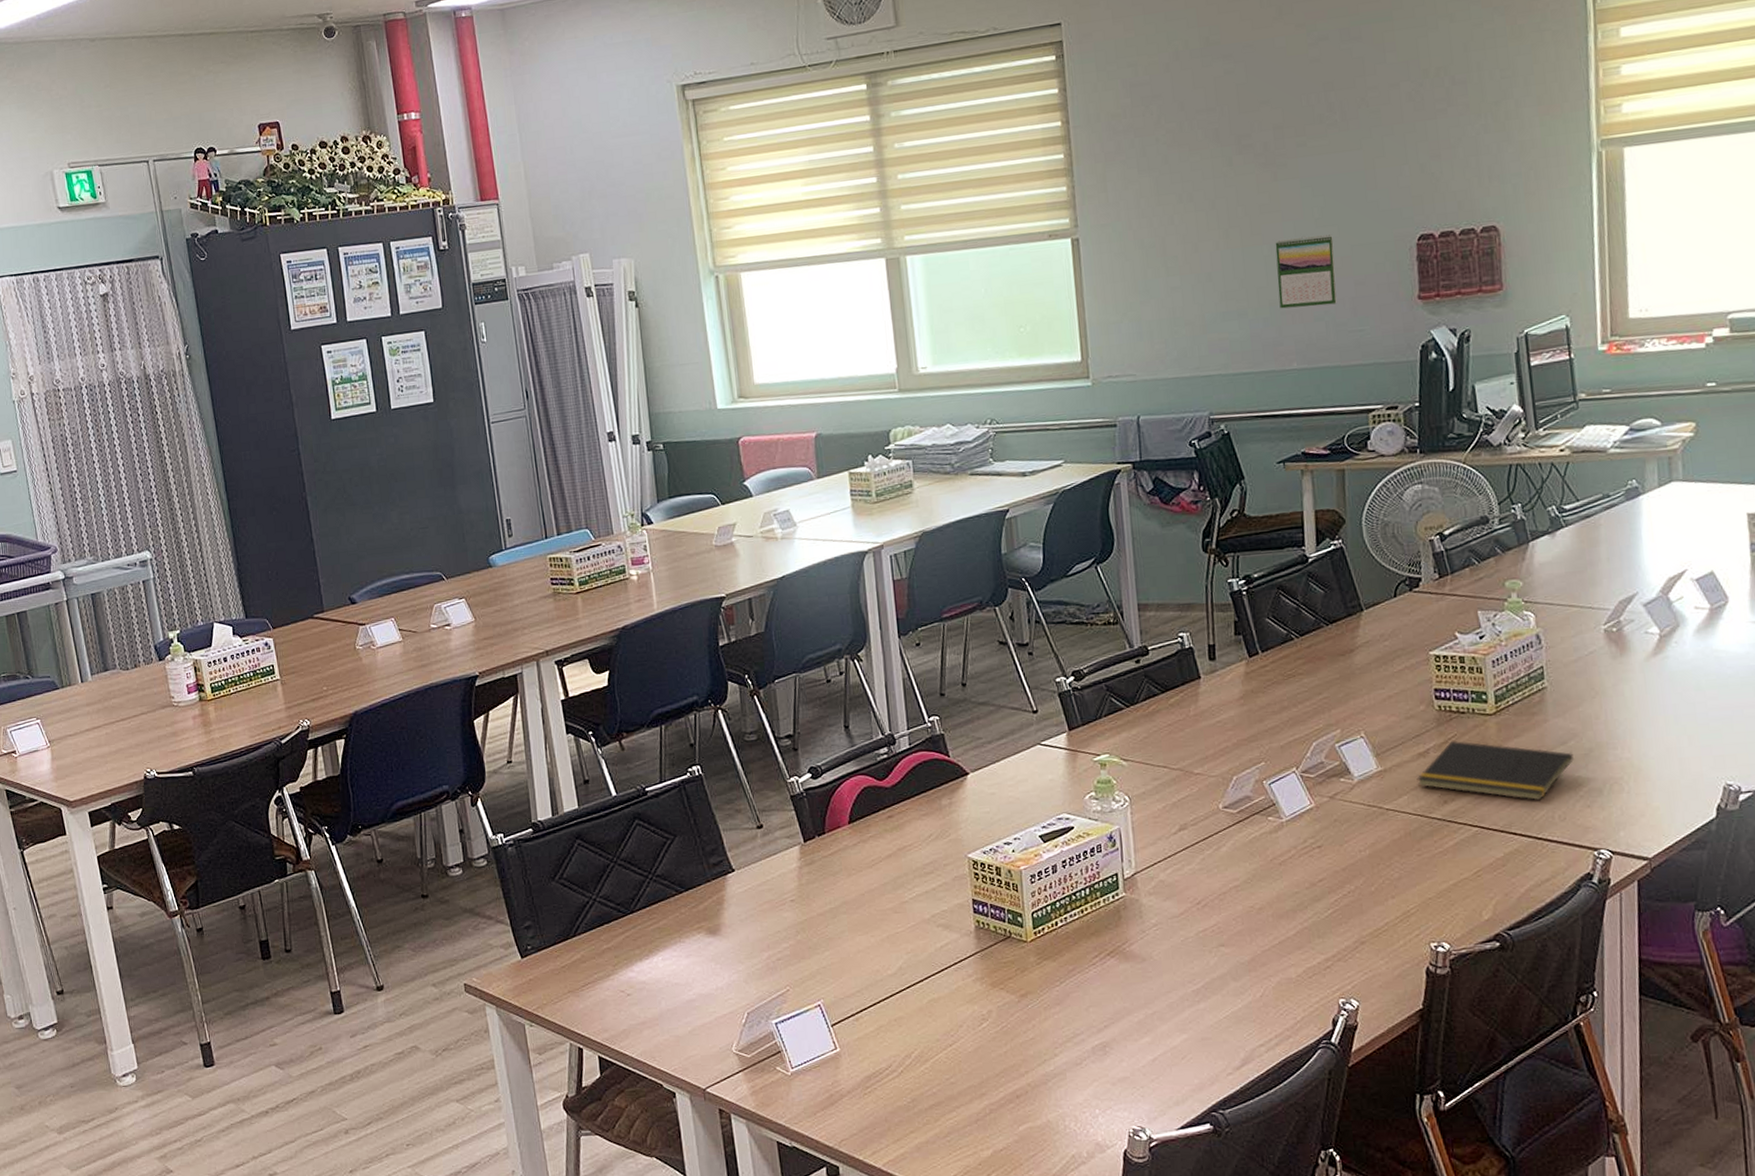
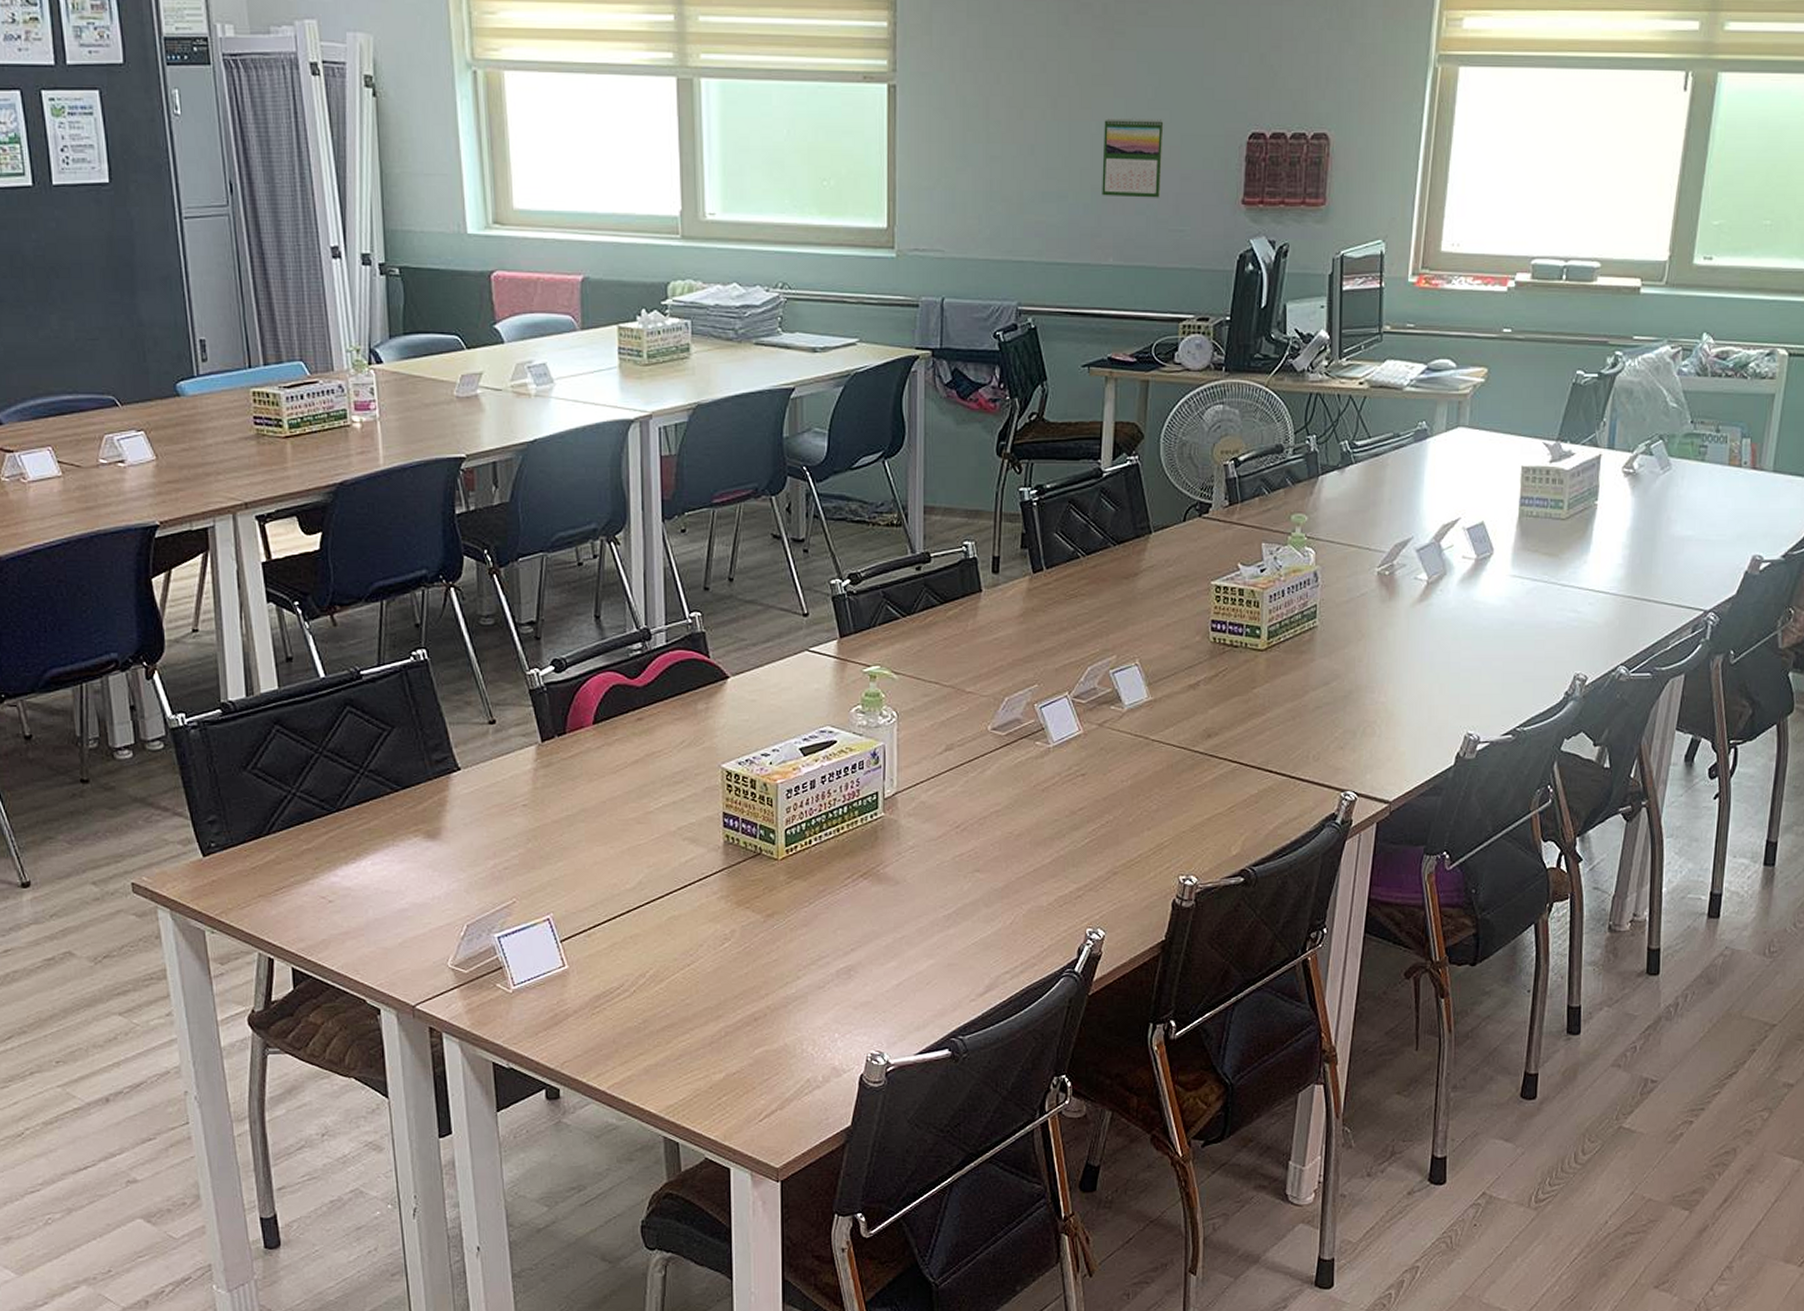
notepad: present [1416,741,1575,801] -> none [1184,675,1335,740]

